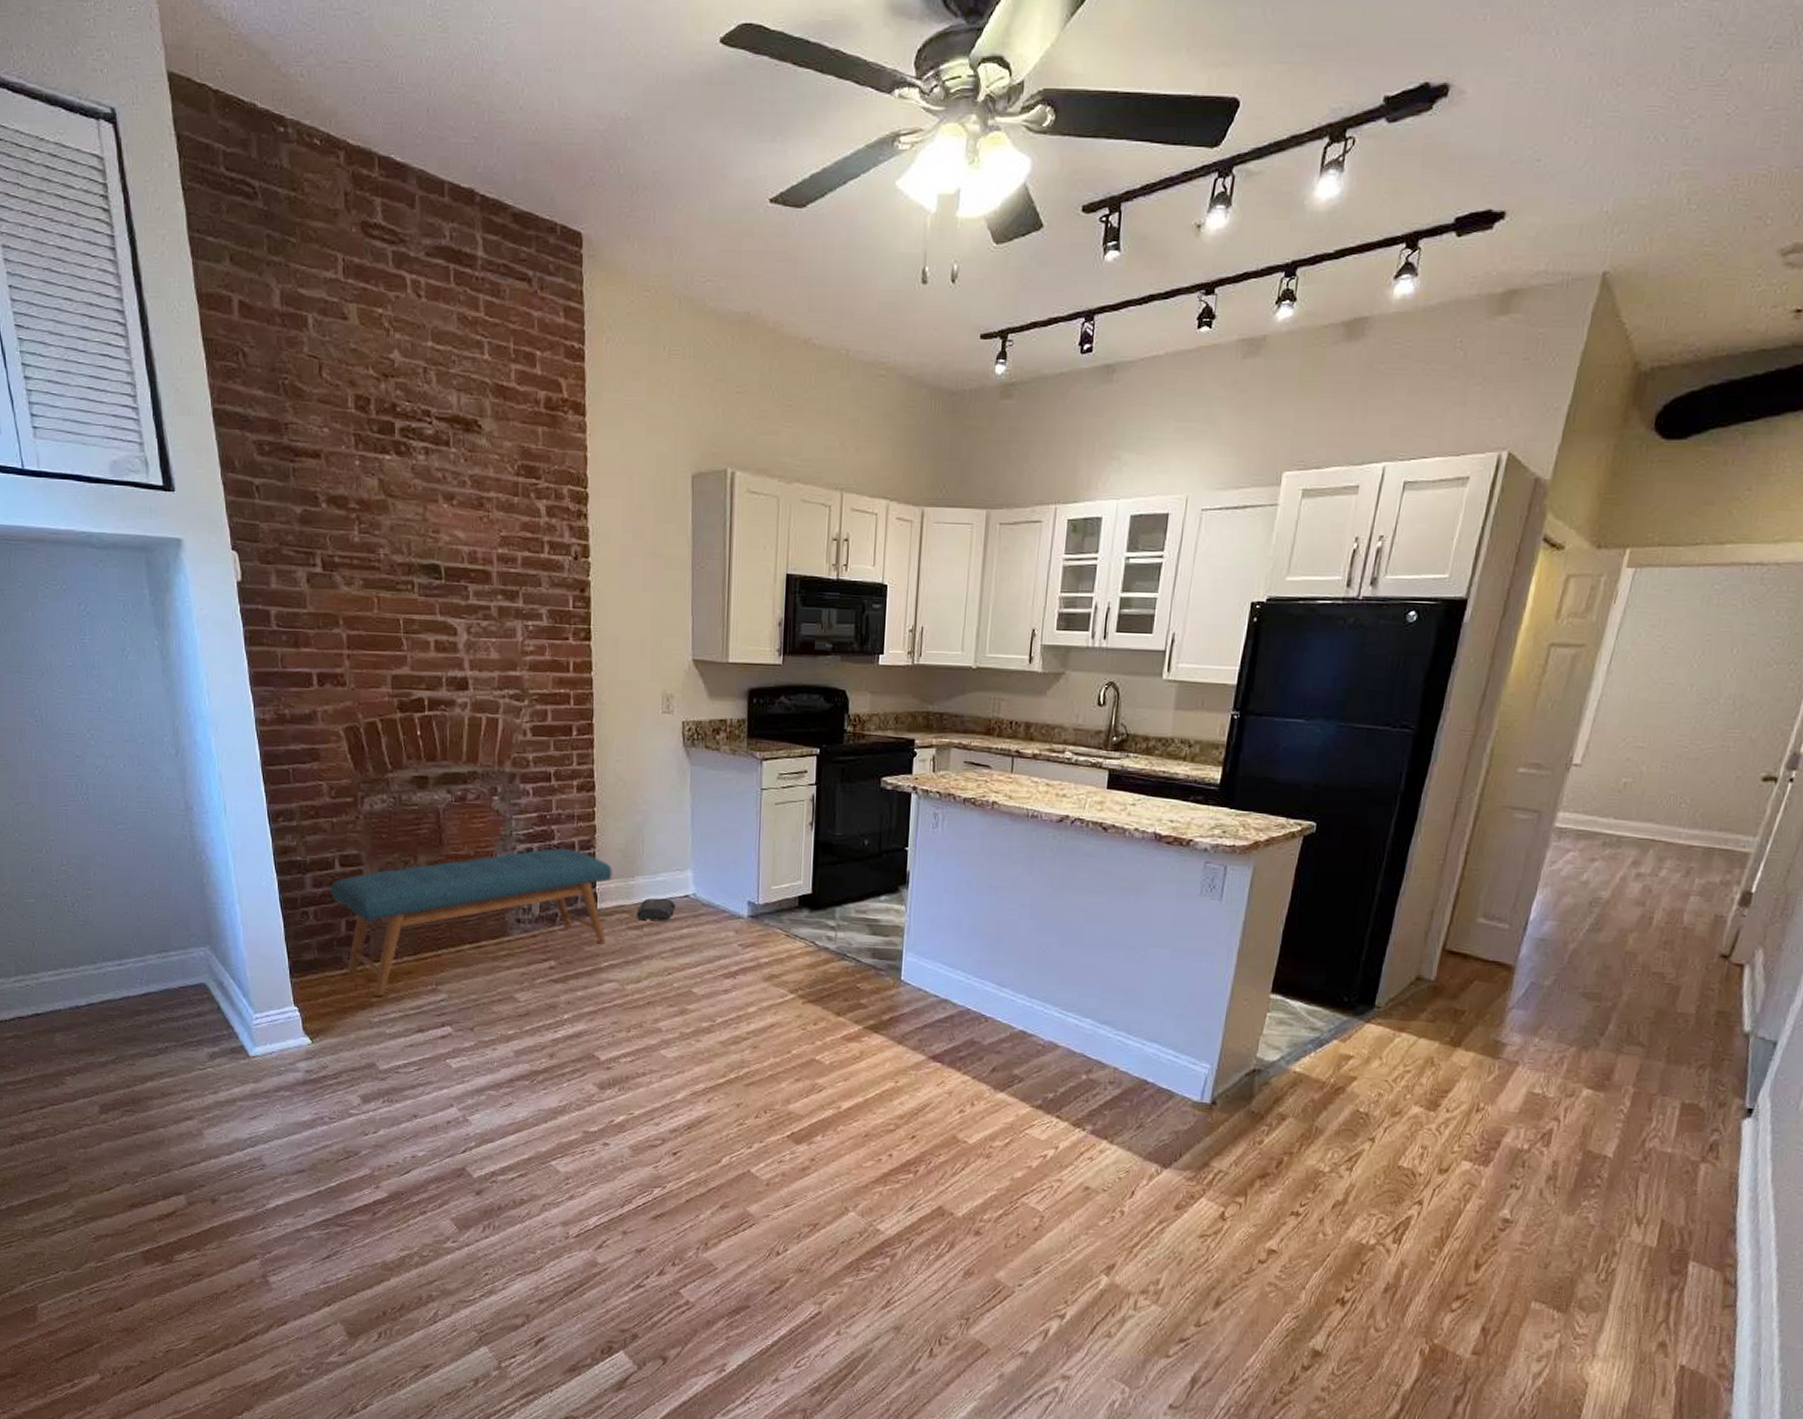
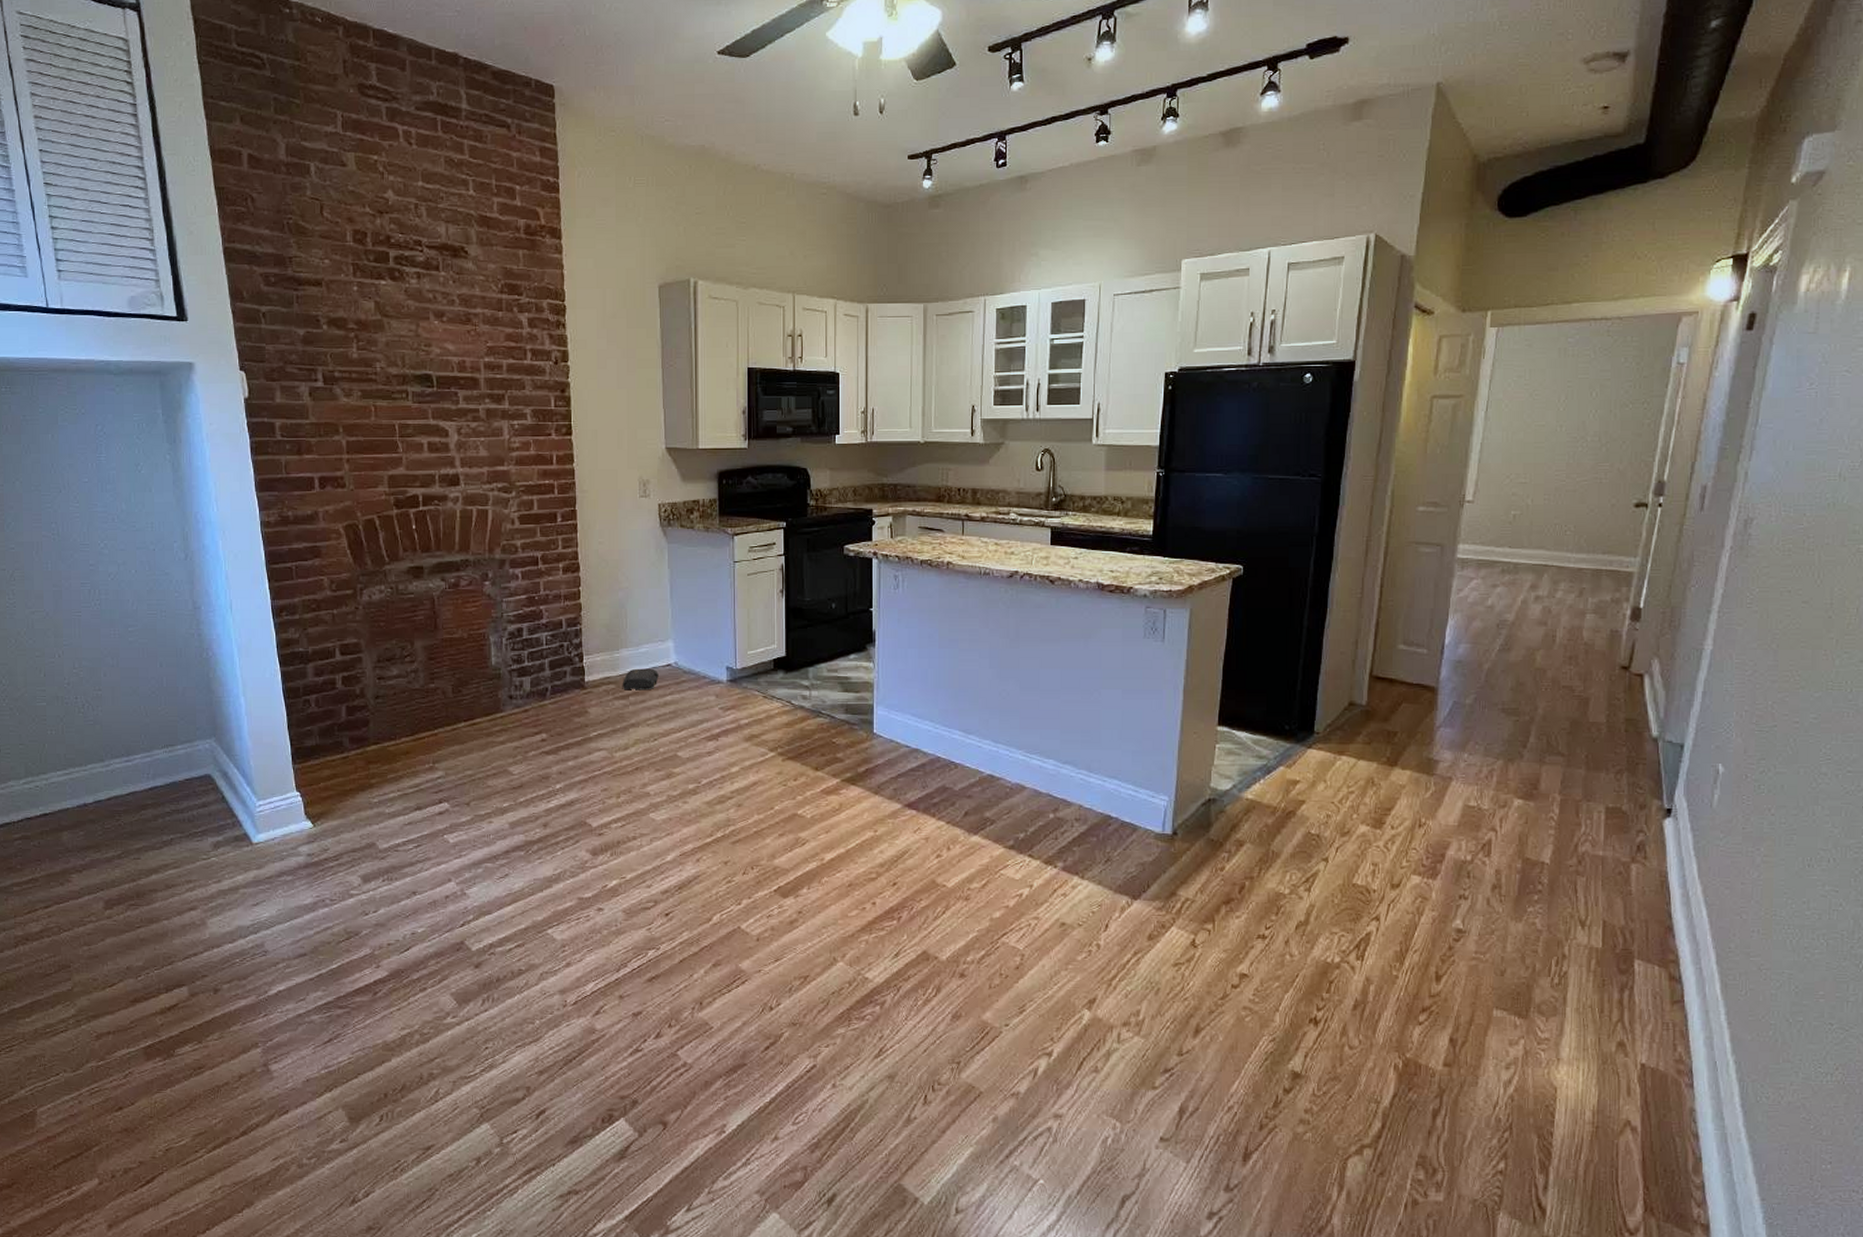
bench: present [330,848,612,997] -> none [331,626,598,777]

